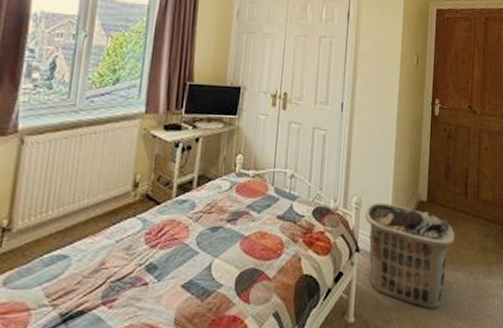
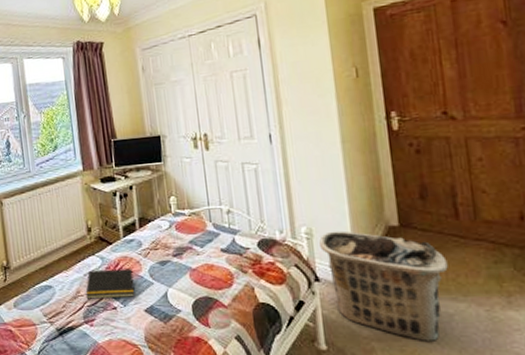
notepad: none [112,235,178,273] -> present [86,269,135,299]

